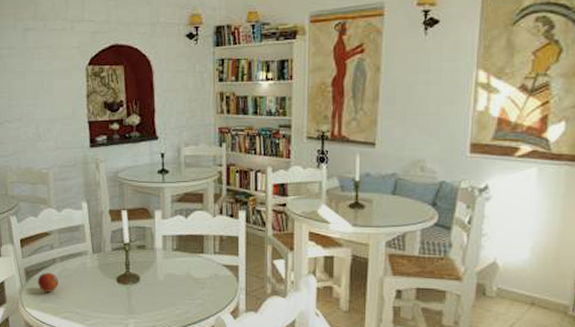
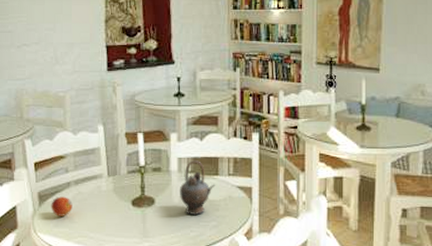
teapot: none [164,238,201,293] -> present [179,160,216,215]

